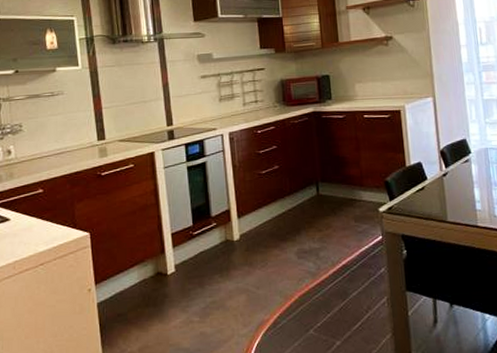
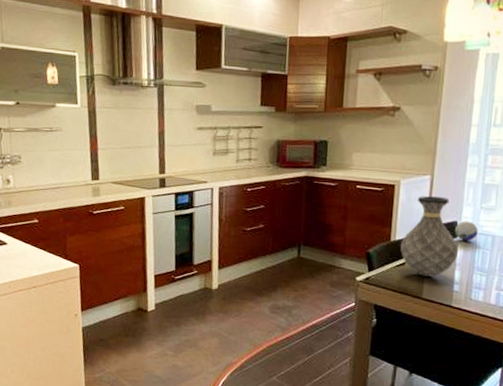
vase: none [416,117,474,199] -> present [400,196,459,277]
decorative orb: none [465,137,488,158] -> present [454,221,478,242]

